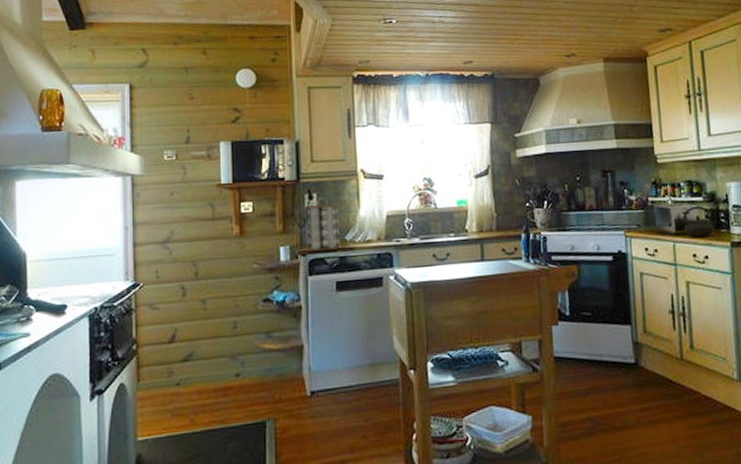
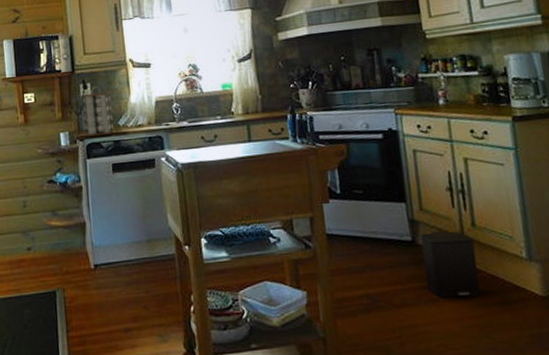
pedal bin: none [643,353,695,420] -> present [420,231,481,298]
toaster: present [654,203,699,237] -> none [425,78,475,113]
kettle: present [682,206,716,239] -> none [456,80,495,114]

